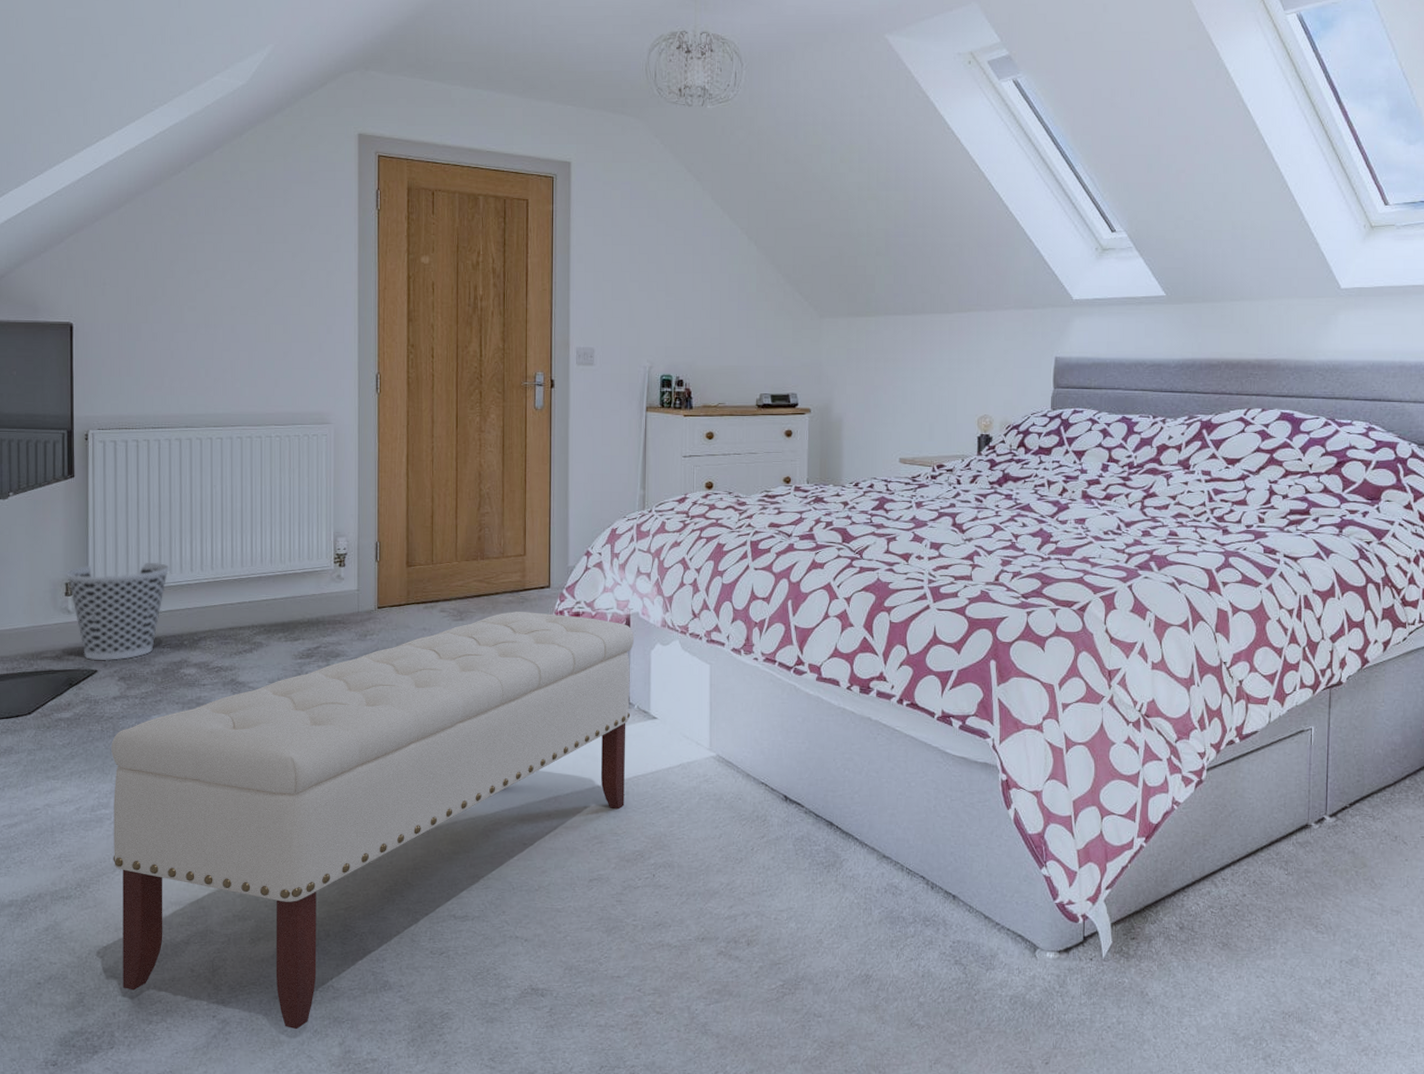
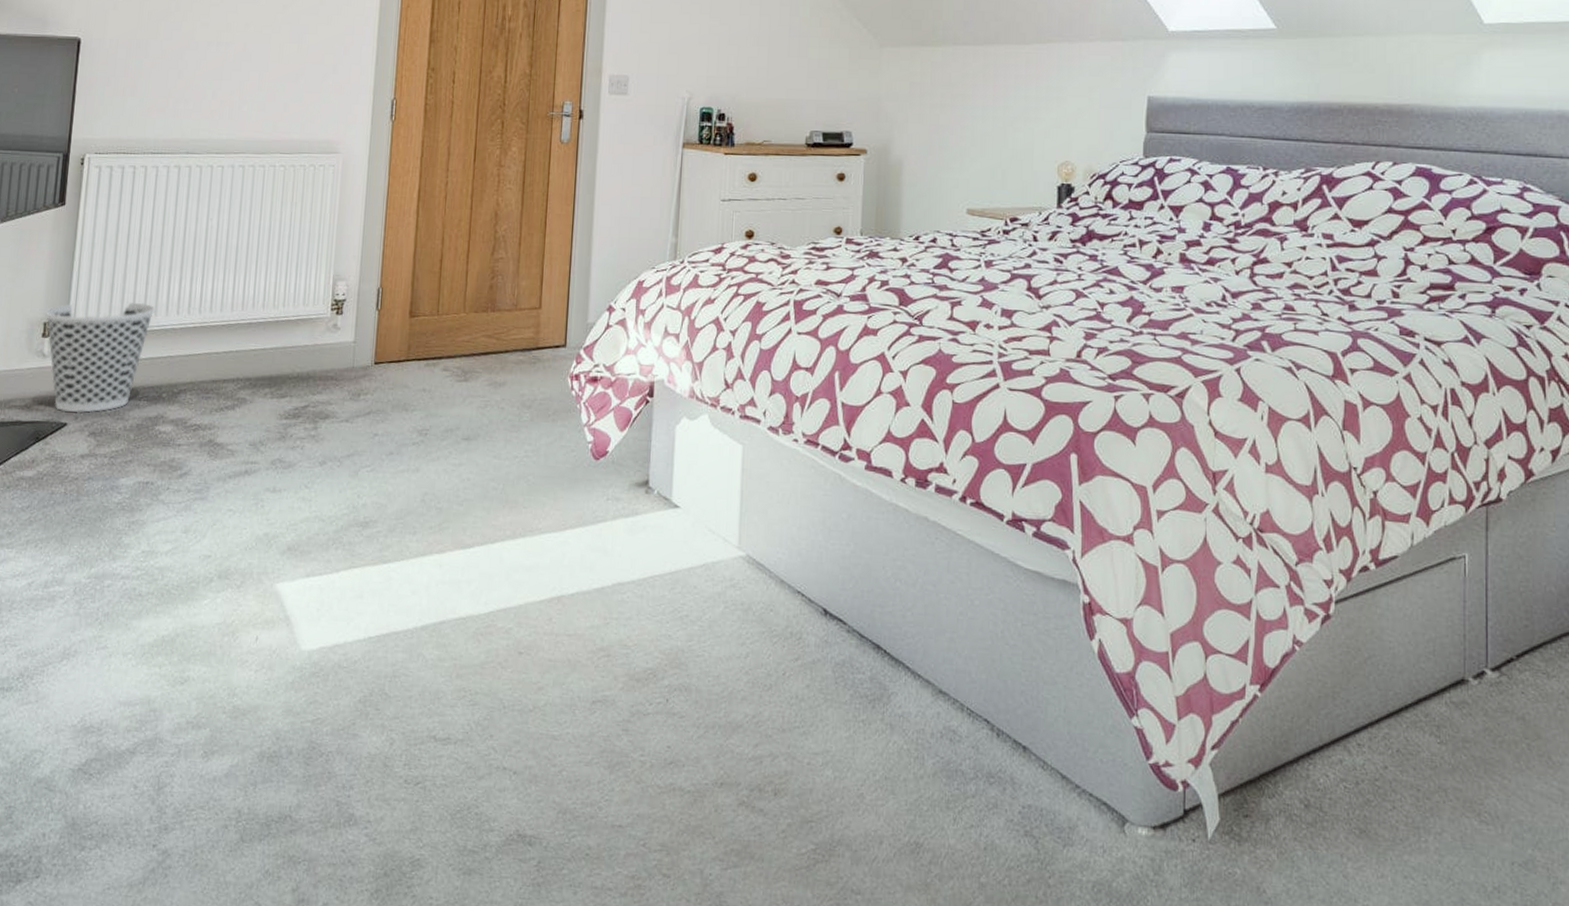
bench: present [111,612,635,1030] -> none [57,373,658,869]

